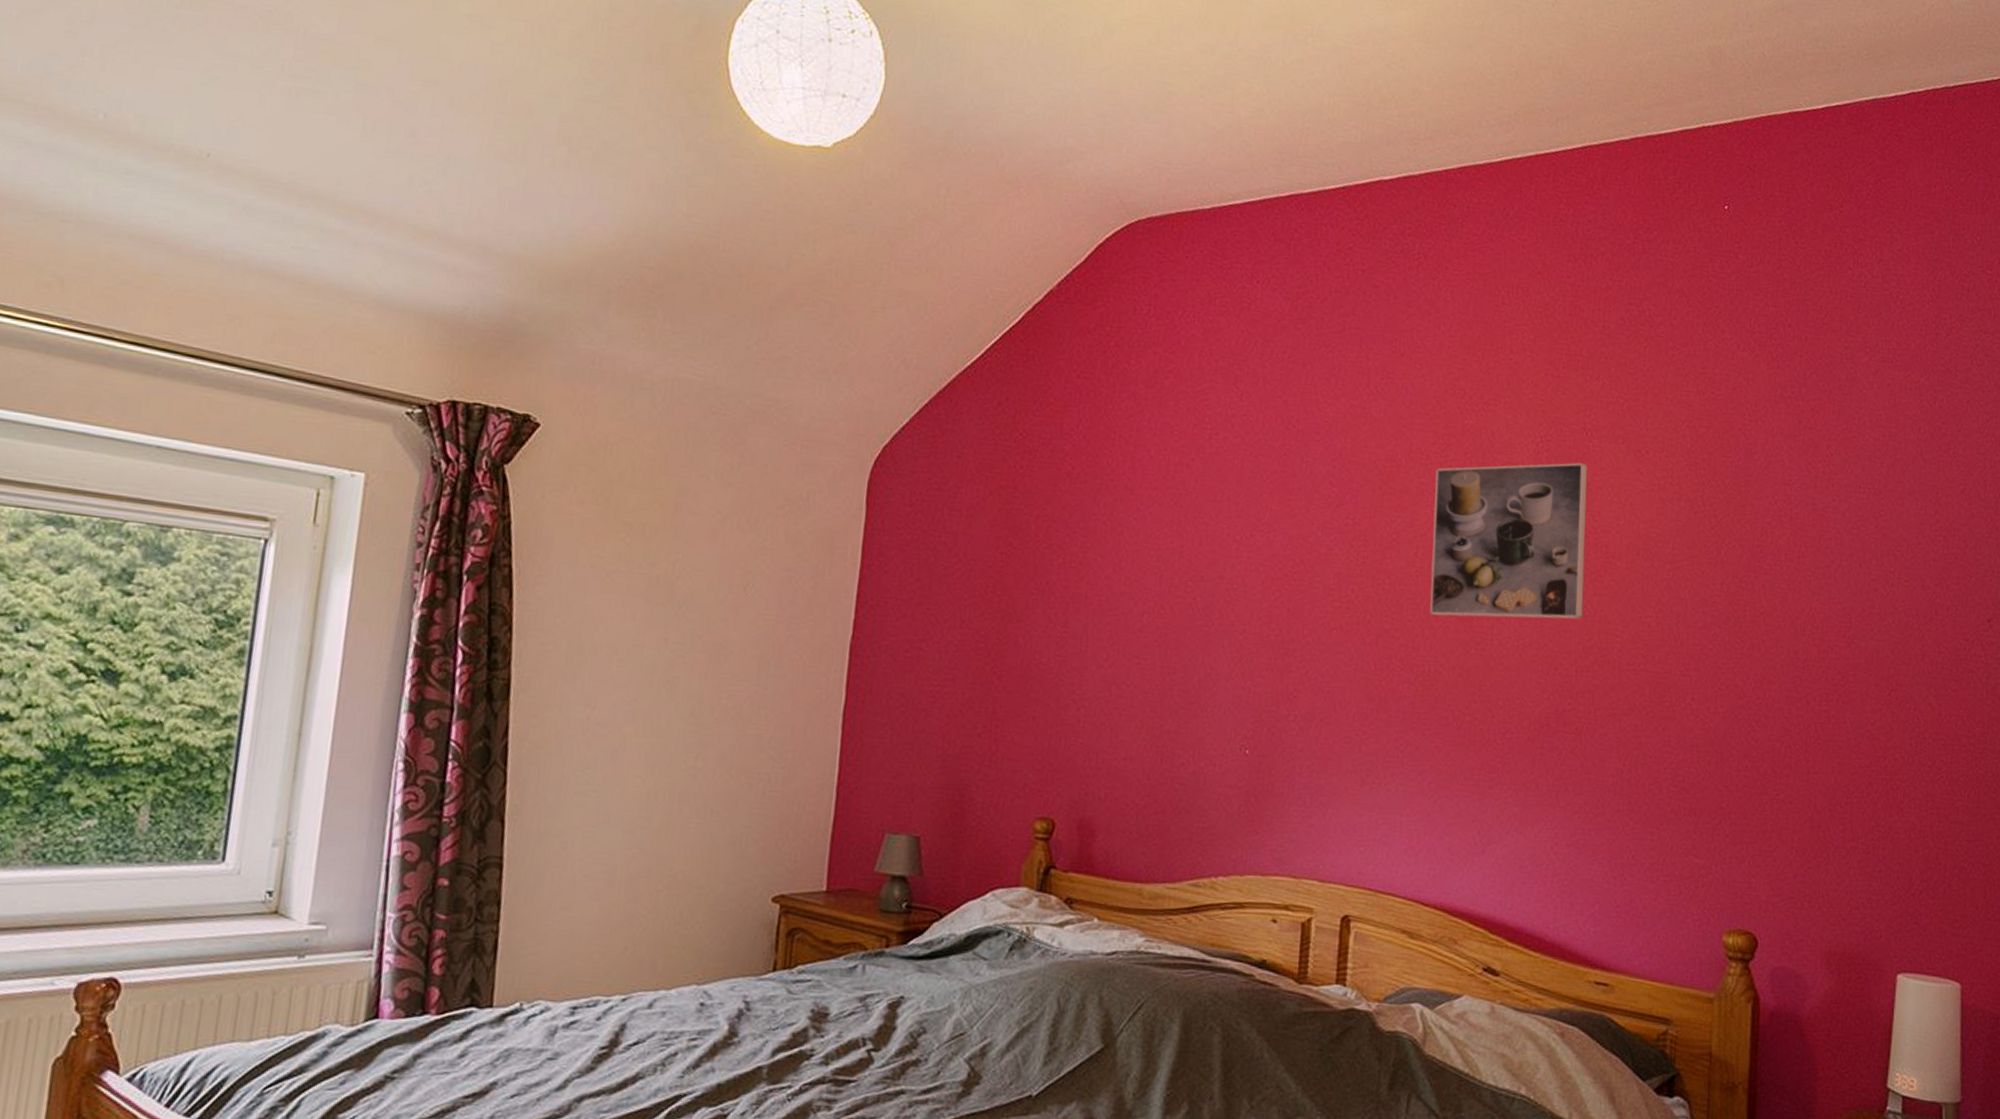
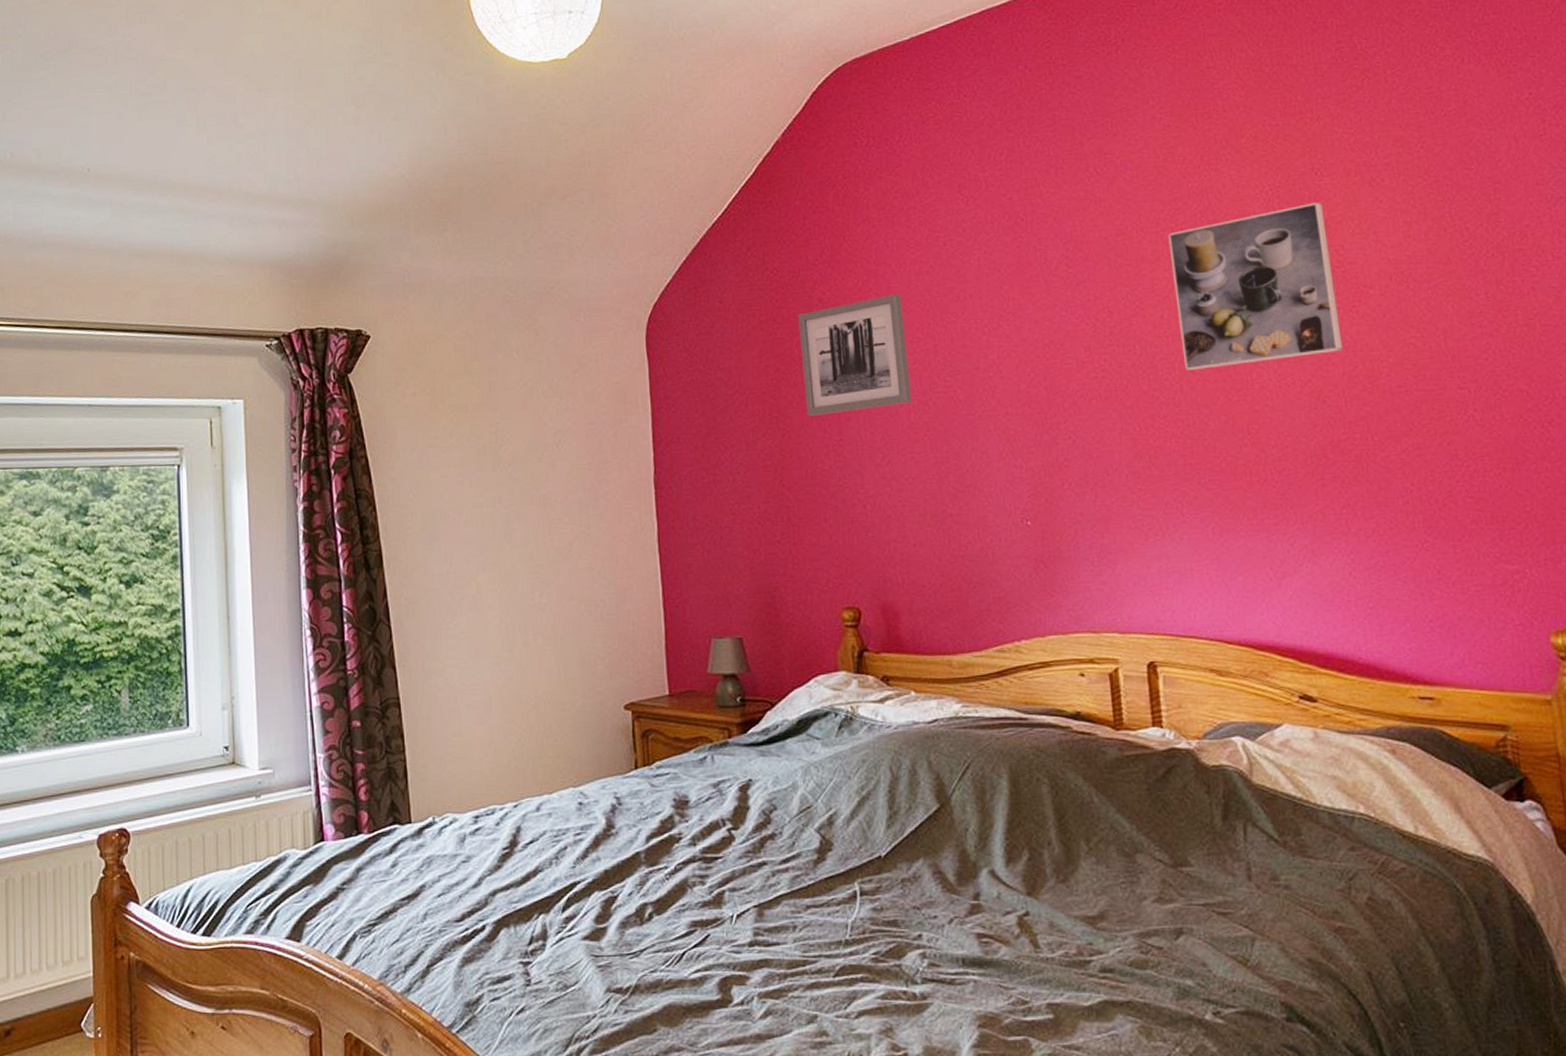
wall art: none [1033,482,1156,604] -> present [798,294,912,416]

